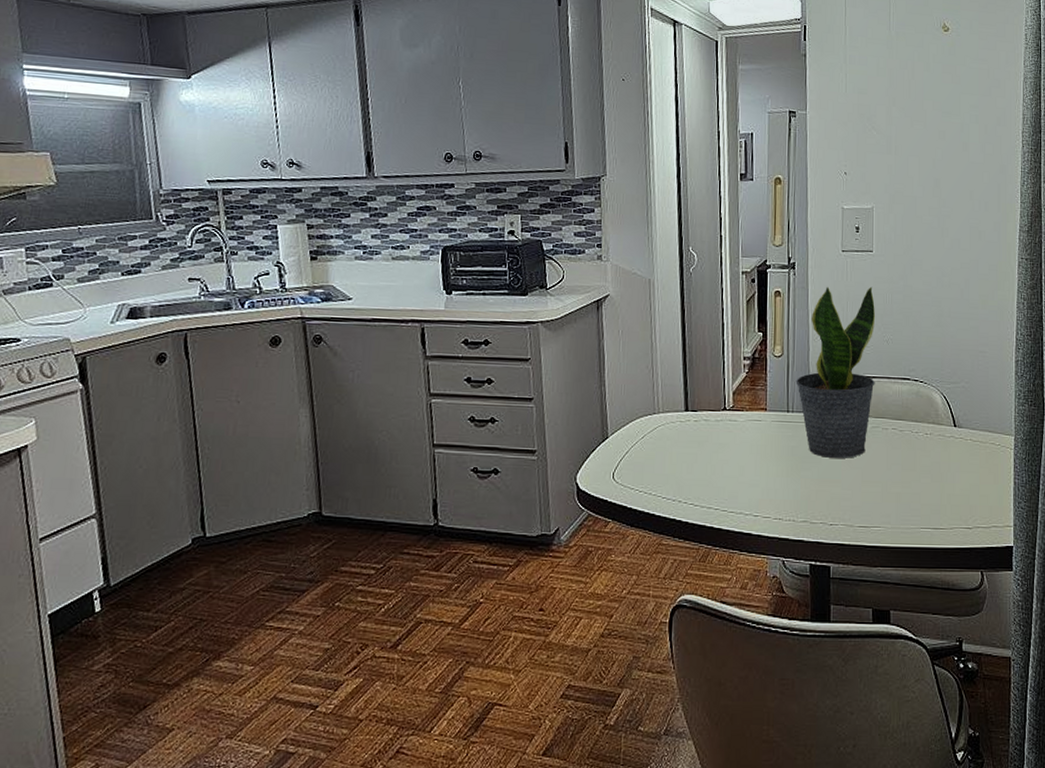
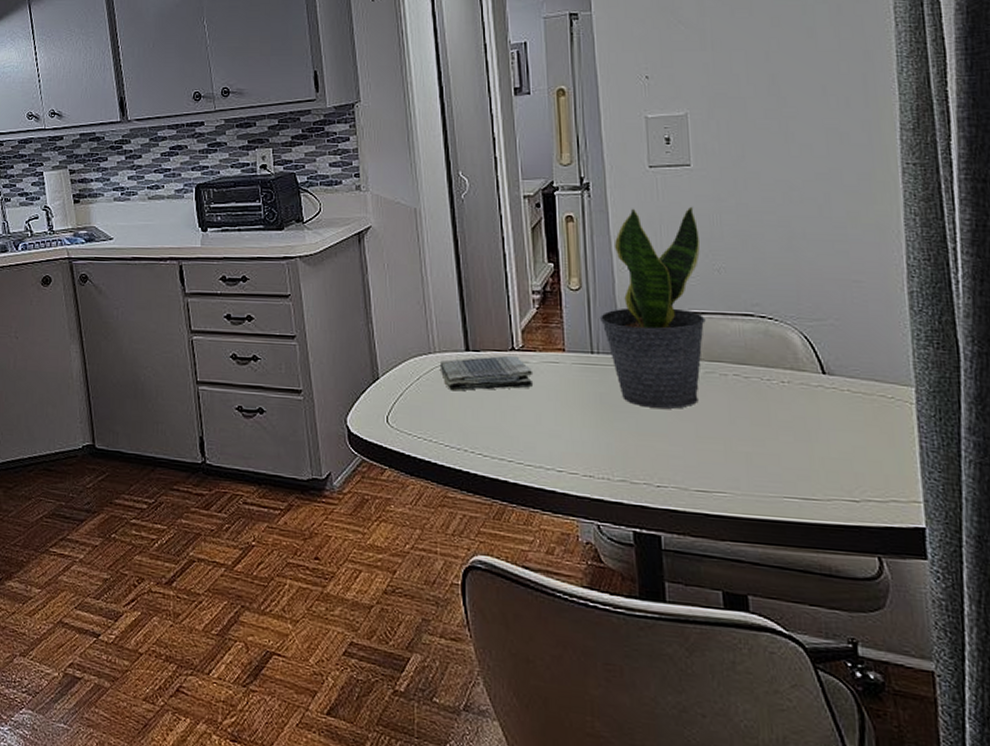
dish towel: none [662,414,740,448] -> present [439,355,534,391]

